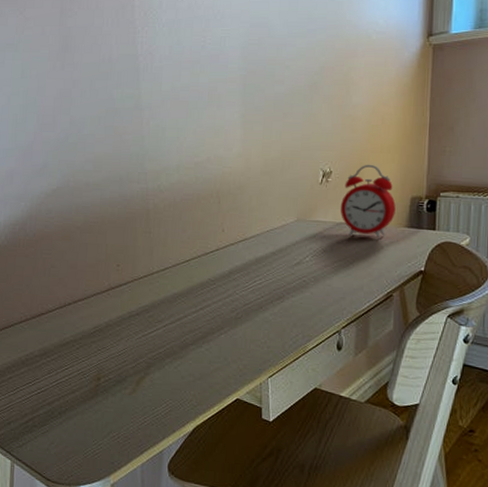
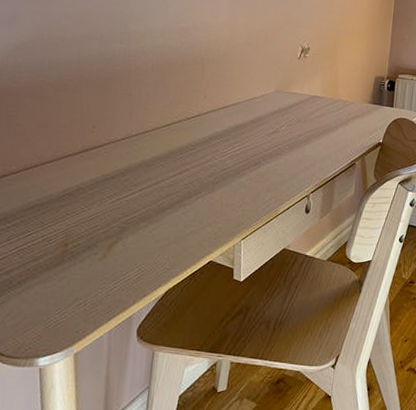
alarm clock: present [340,164,396,238] -> none [315,44,362,112]

